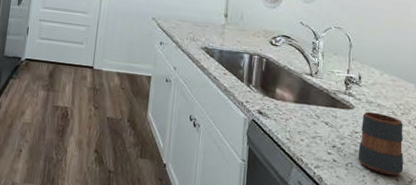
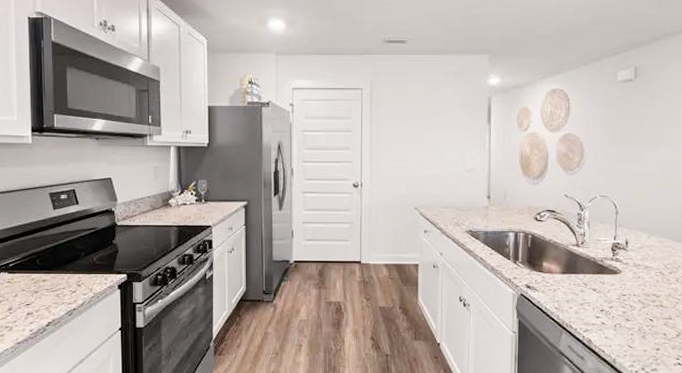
mug: present [358,111,404,176] -> none [626,274,672,331]

